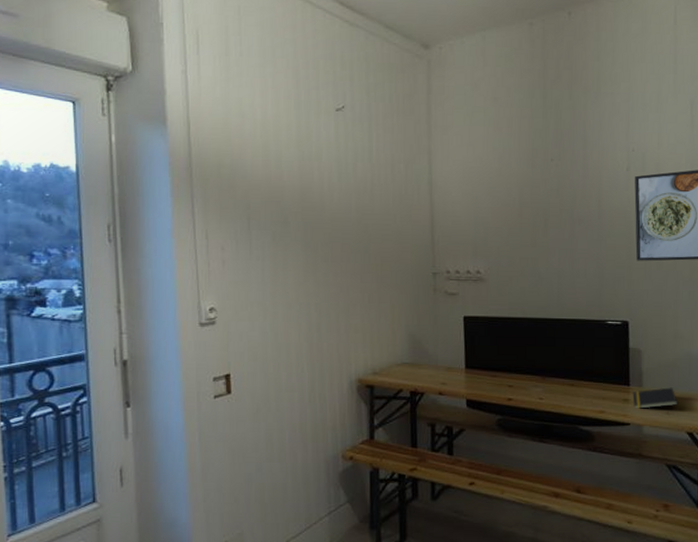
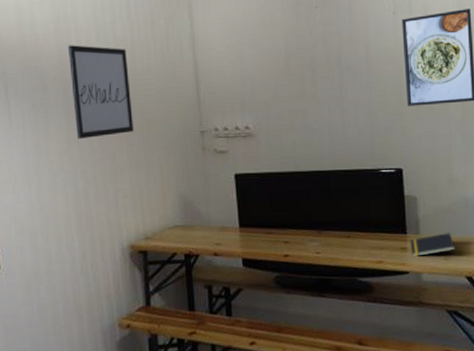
wall art: none [310,183,369,274] -> present [68,45,134,140]

